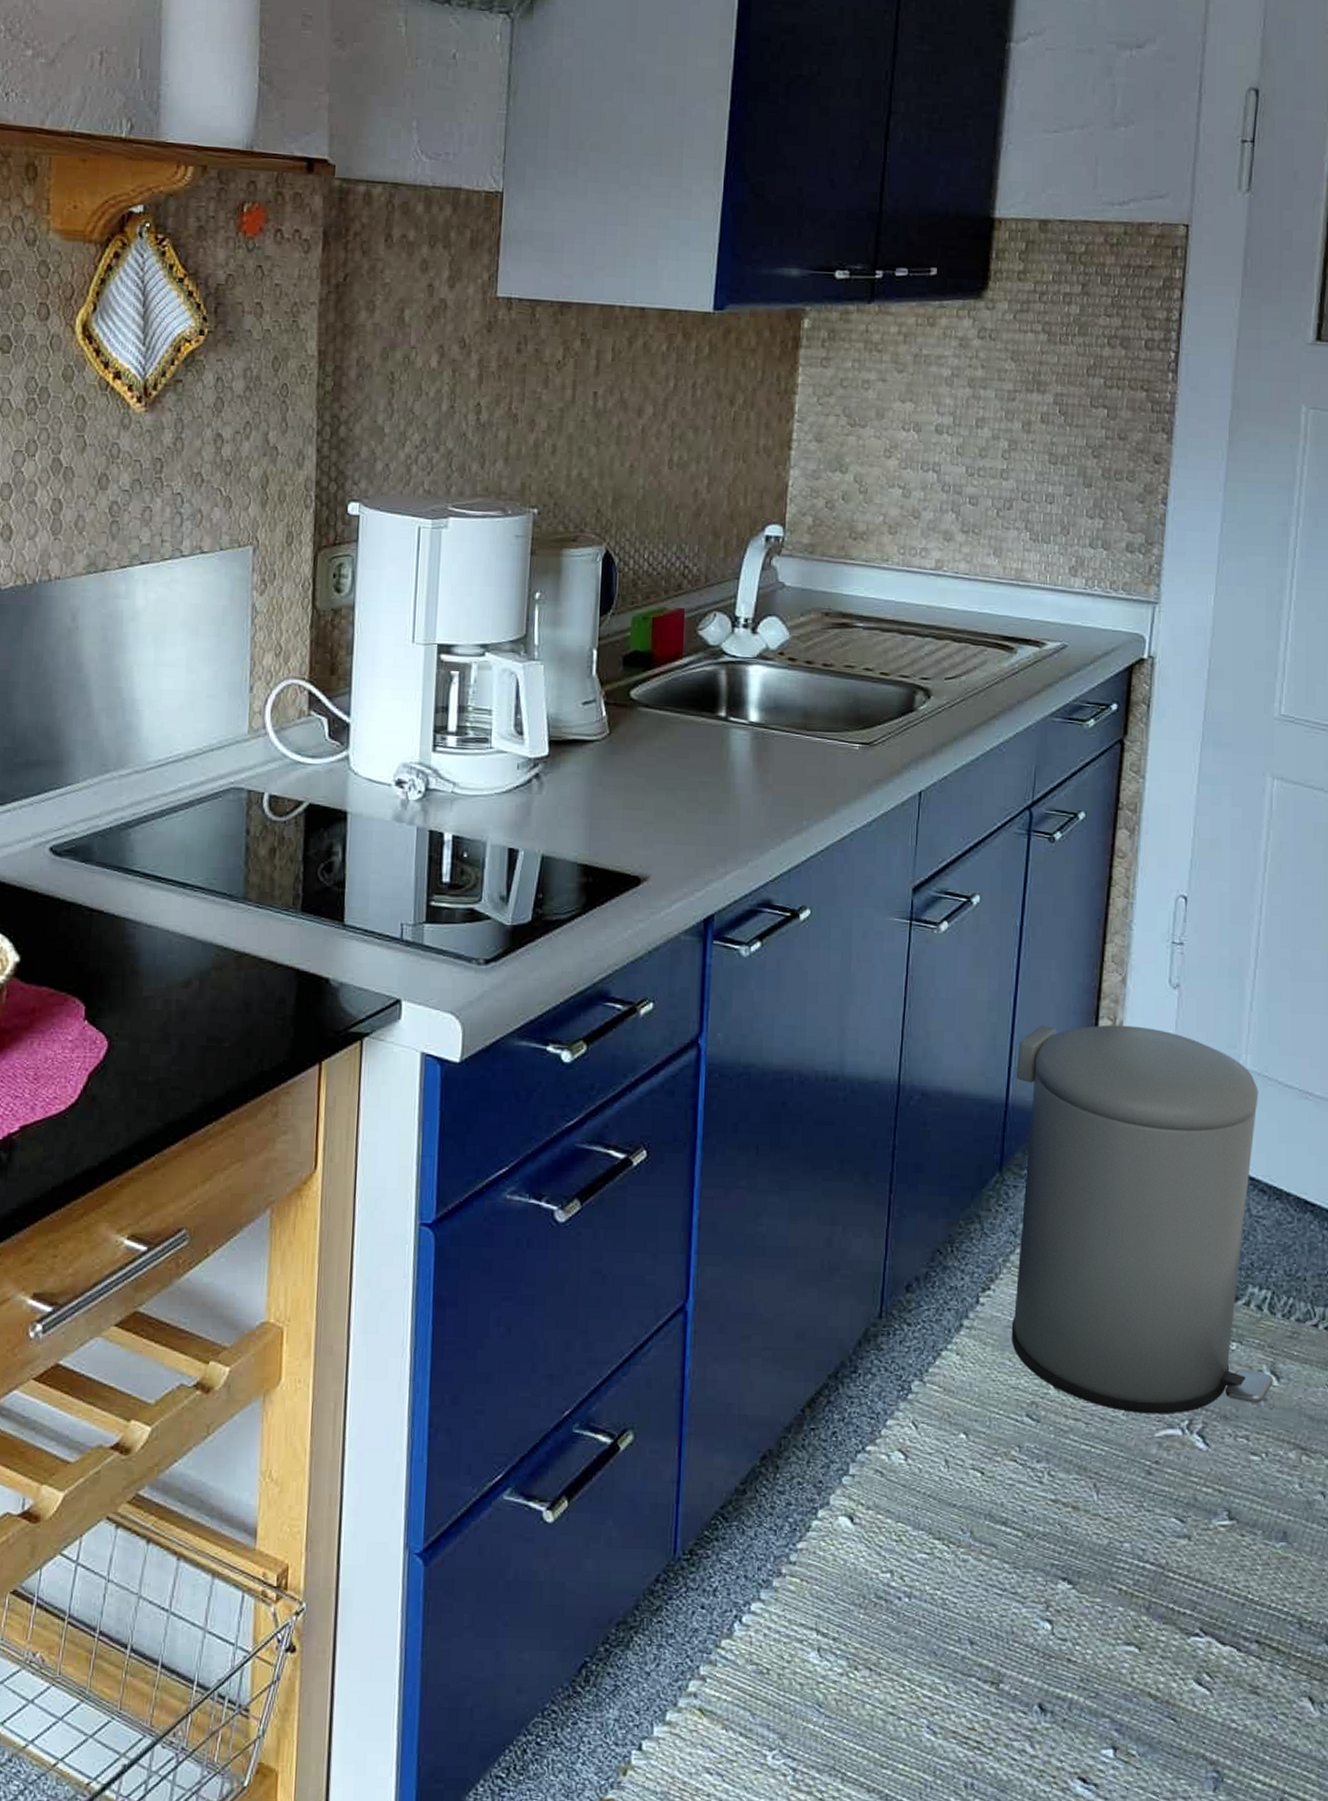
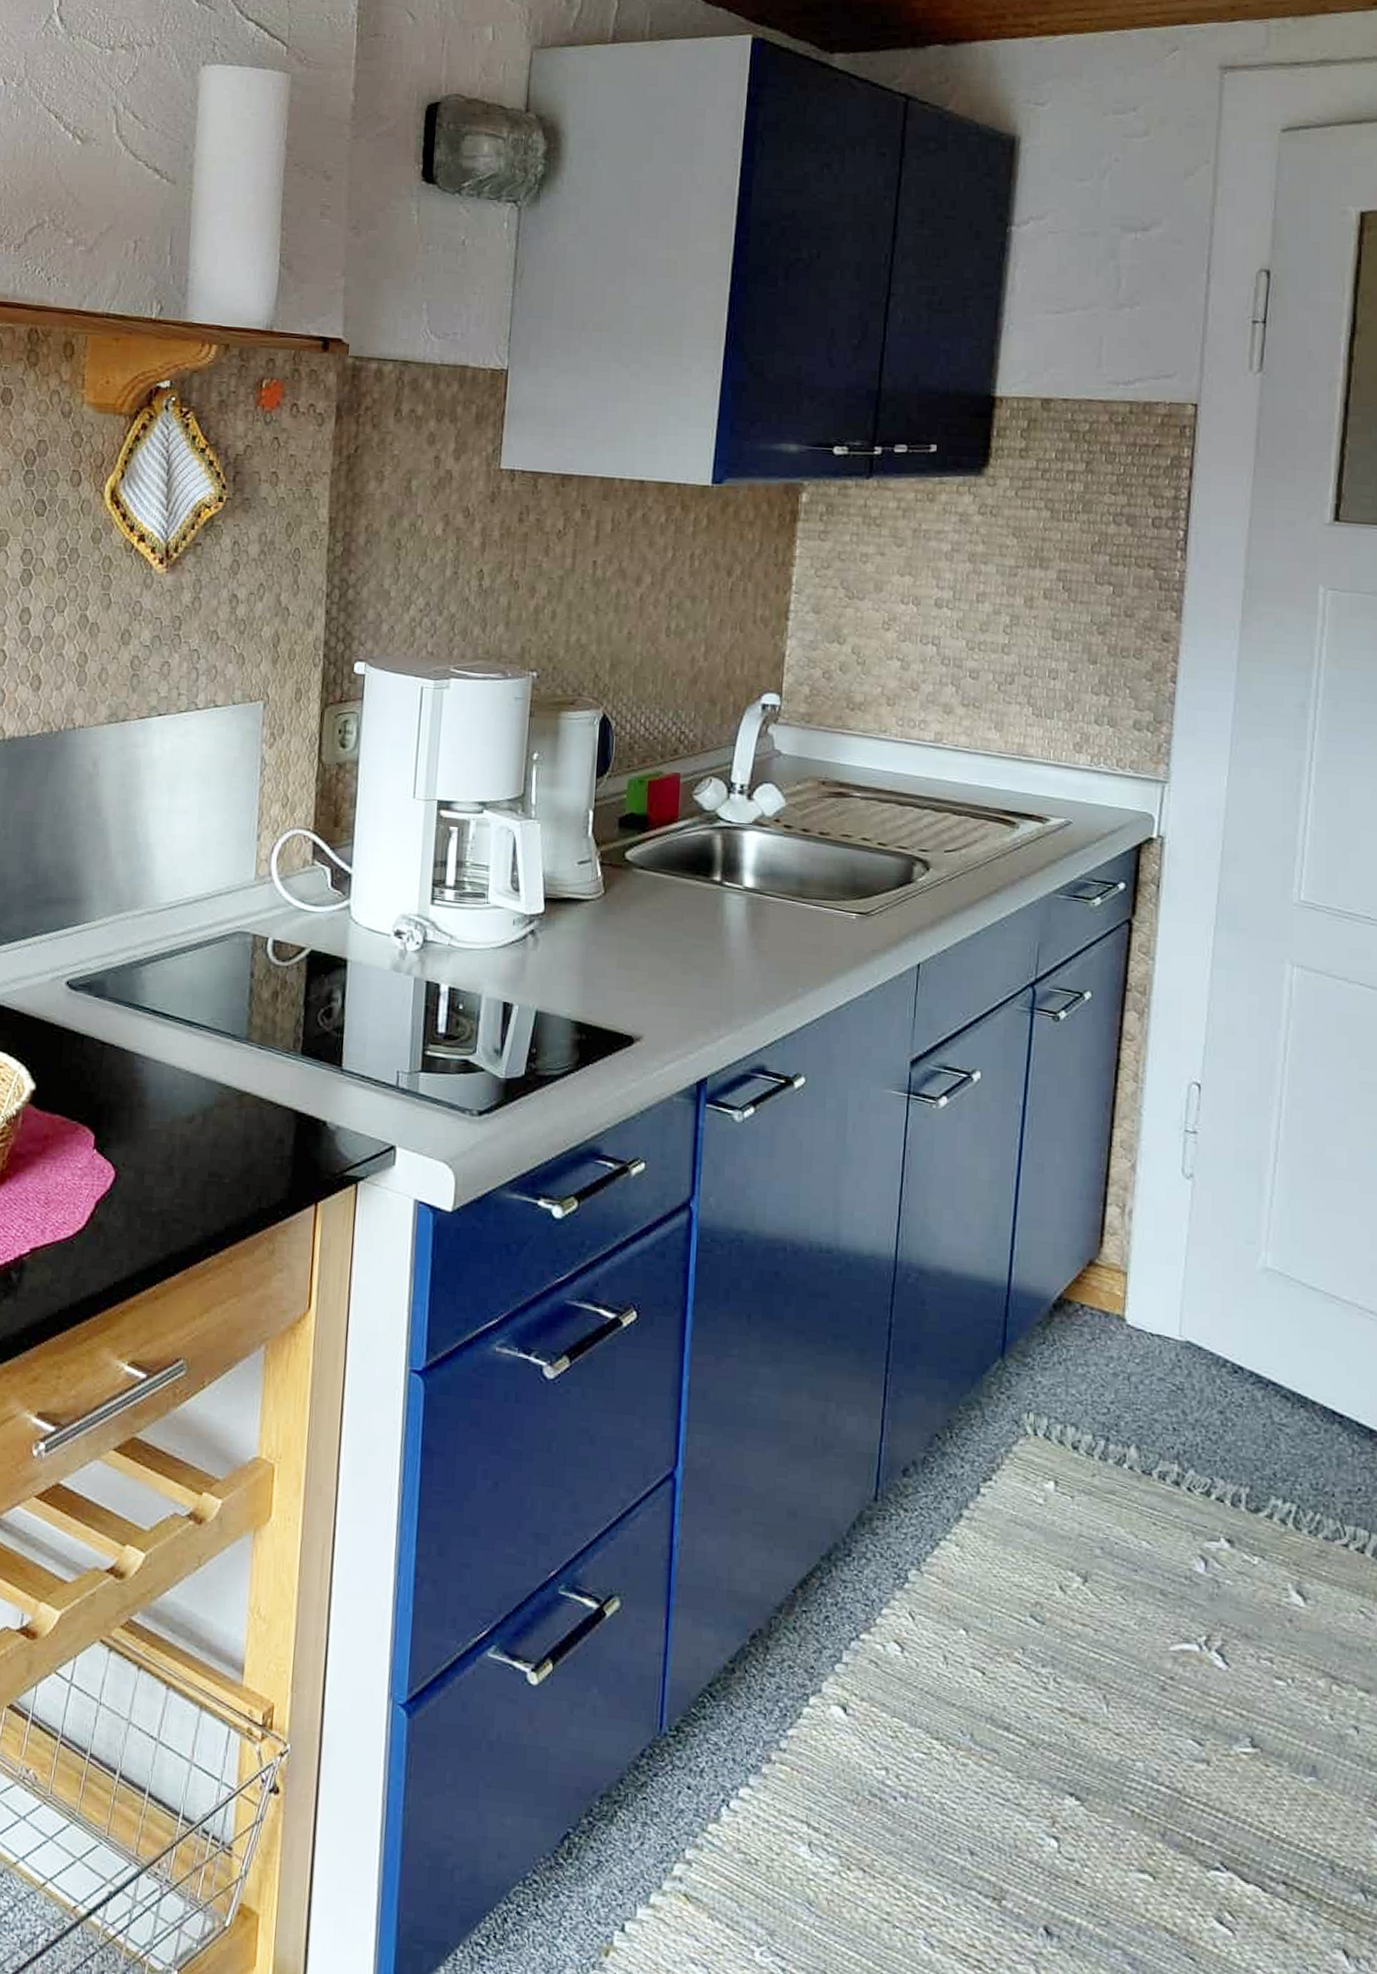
pedal bin: present [1012,1025,1273,1414] -> none [1015,1209,1299,1628]

